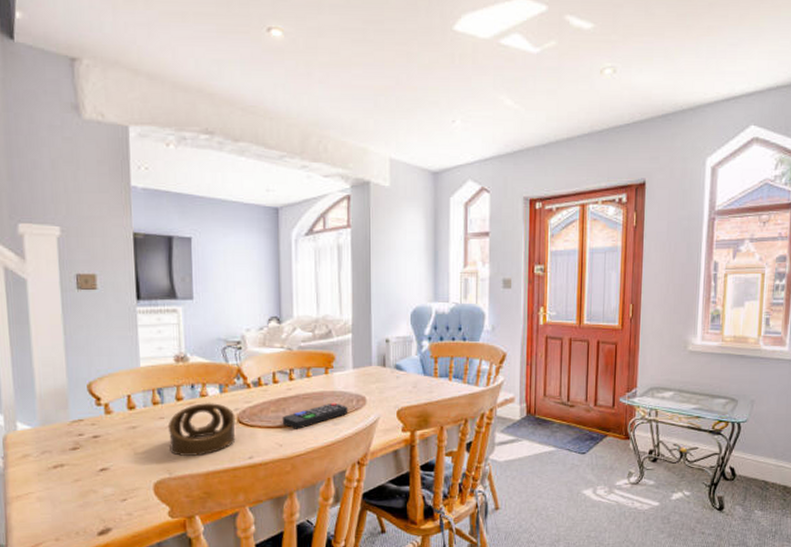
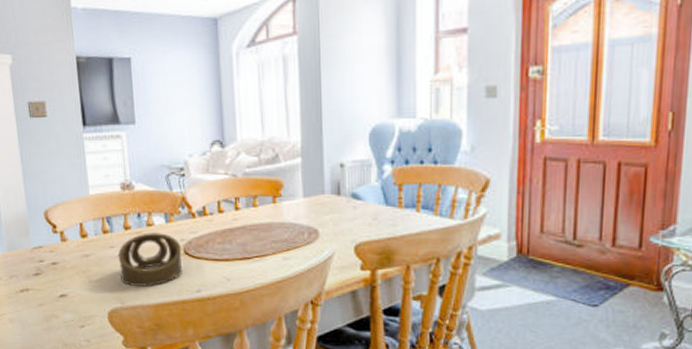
remote control: present [282,402,348,429] -> none [228,235,299,263]

